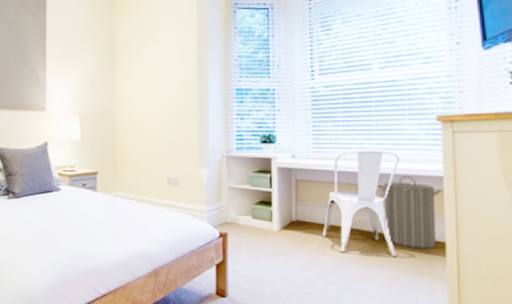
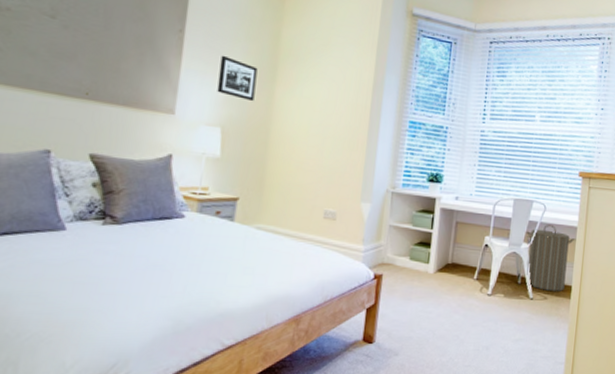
picture frame: none [73,59,101,92] -> present [217,55,258,102]

